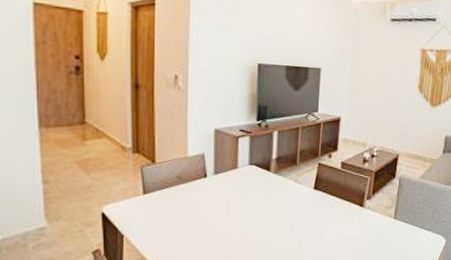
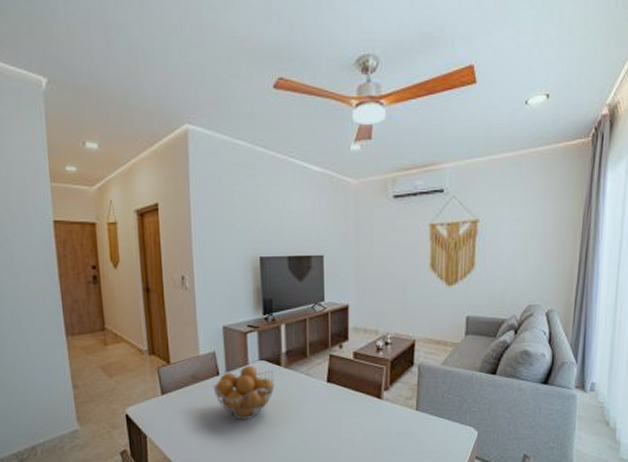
fruit basket: none [199,169,265,223] -> present [213,365,276,420]

